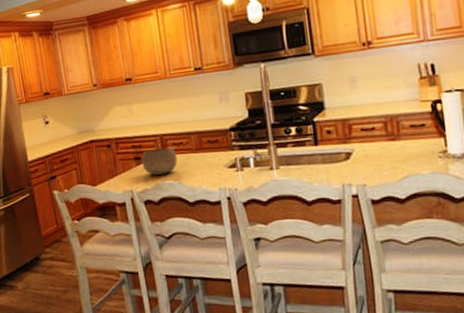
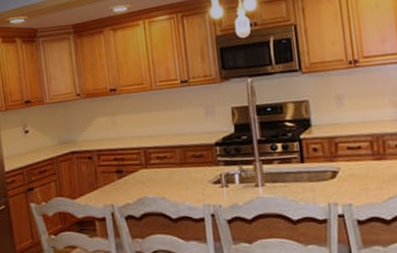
bowl: present [141,147,178,175] -> none [124,161,161,190]

